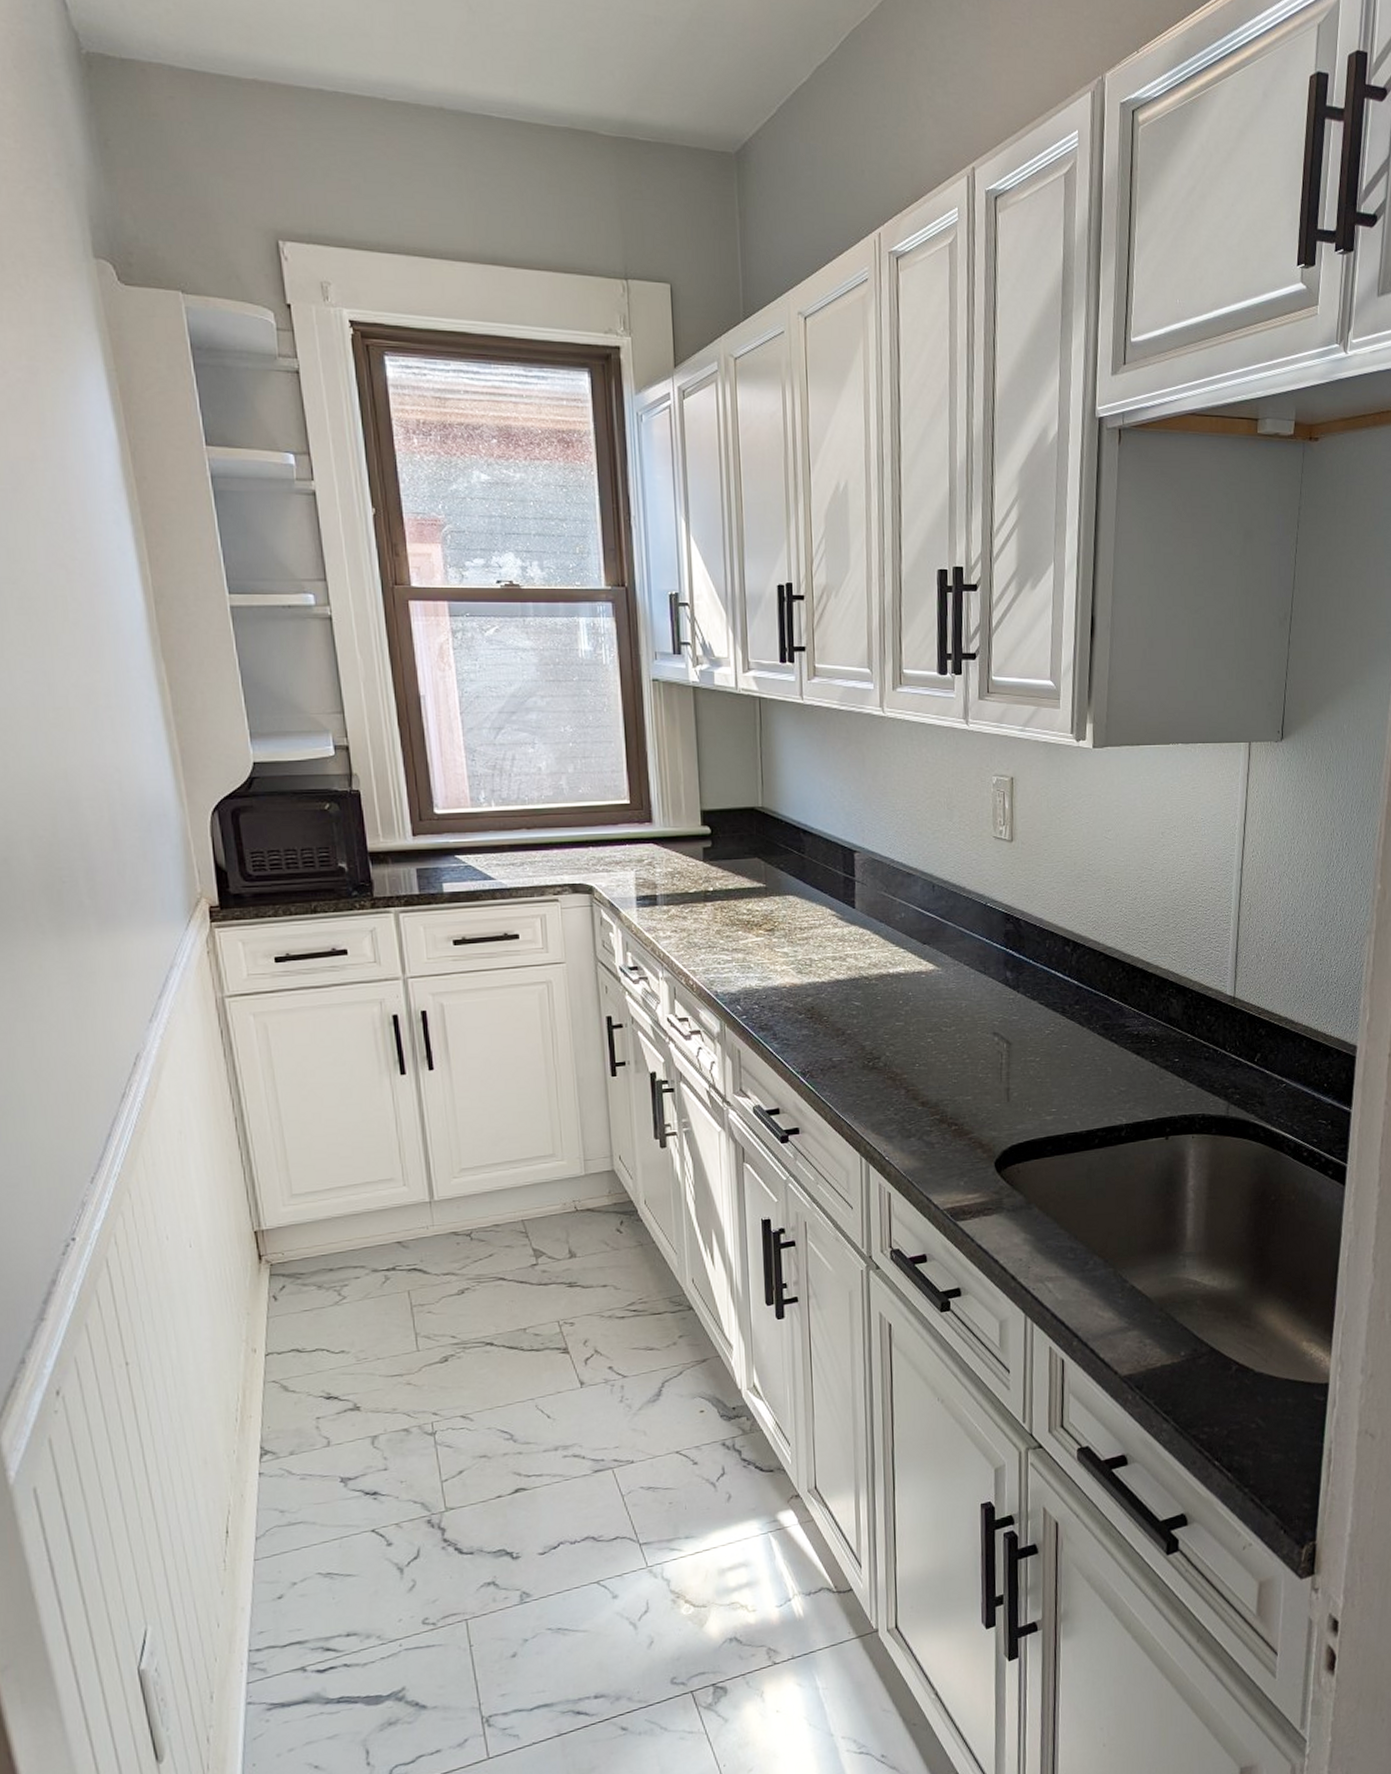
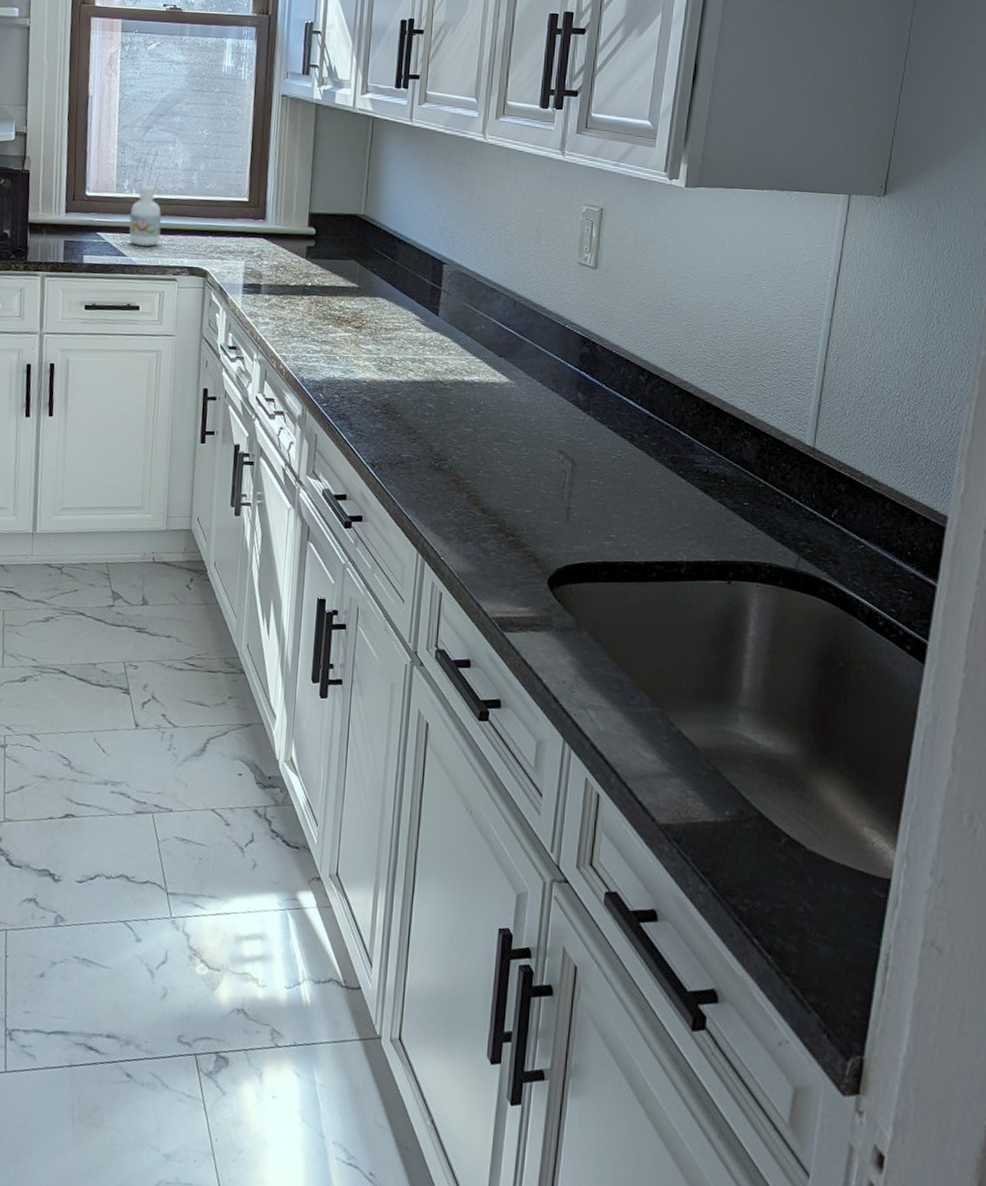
bottle: none [492,796,532,867] -> present [129,185,162,247]

